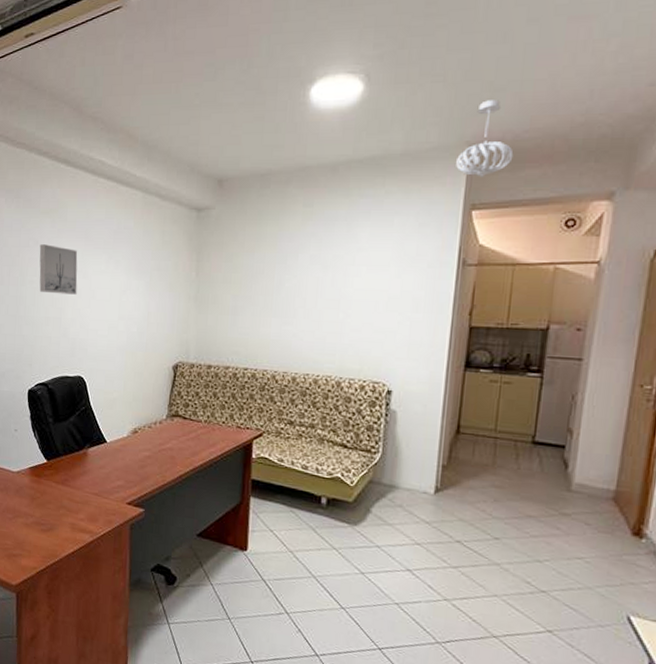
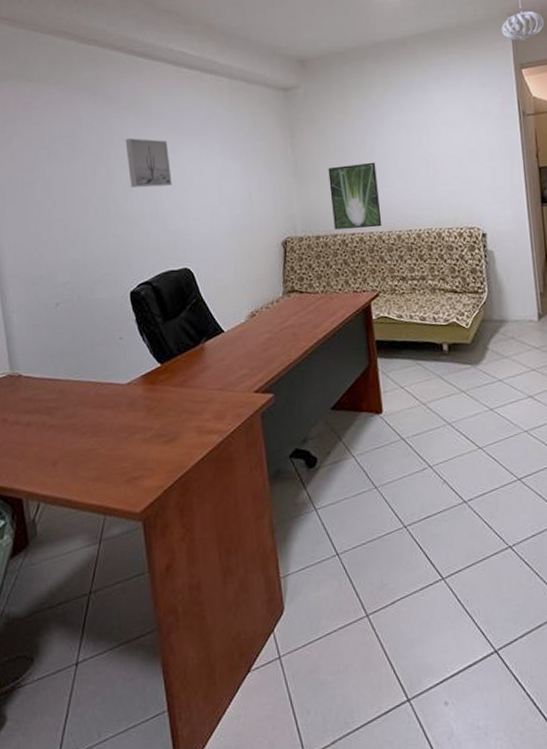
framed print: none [227,296,282,366] -> present [328,162,382,230]

